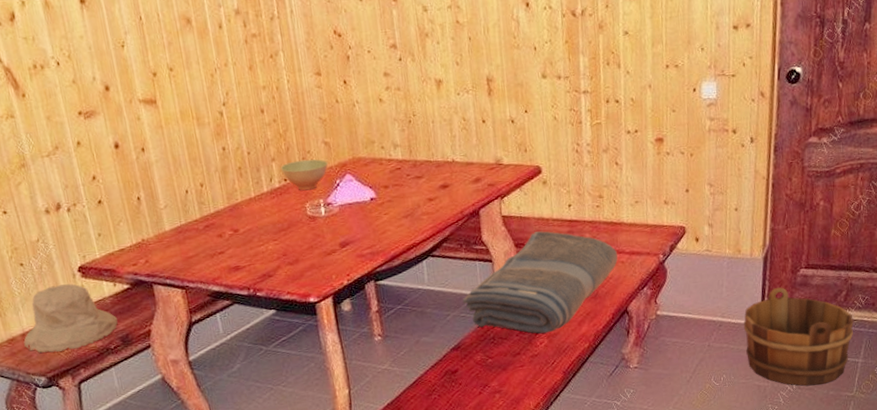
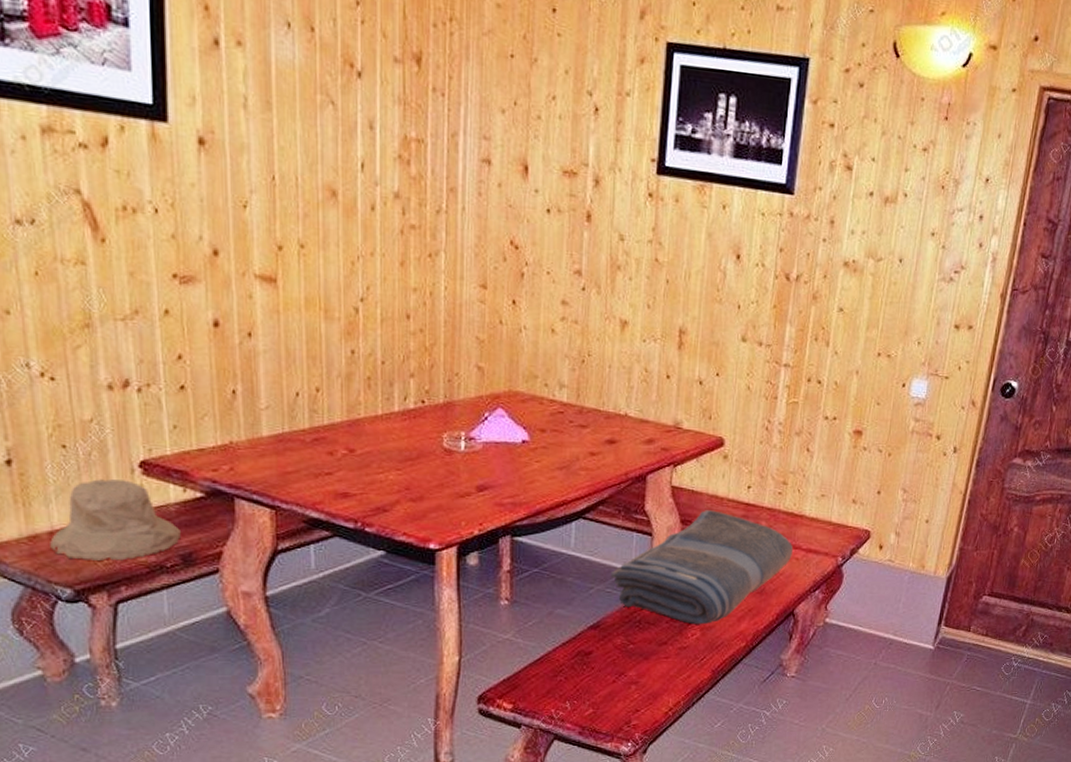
bowl: present [280,159,329,191] -> none [419,381,479,419]
wooden bucket: present [743,287,854,386] -> none [913,611,1029,722]

